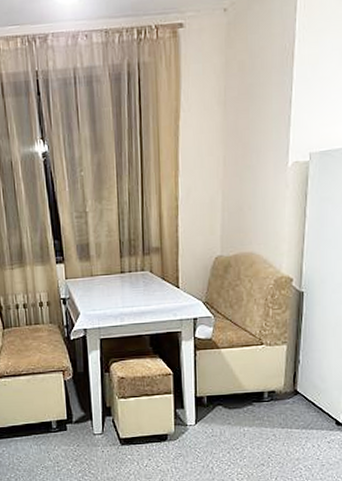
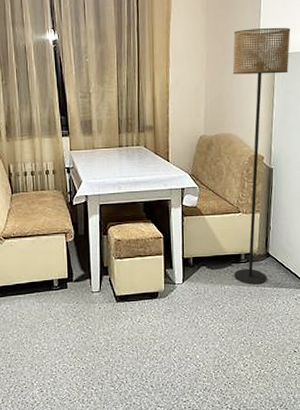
floor lamp: none [255,118,330,426] -> present [232,27,291,285]

